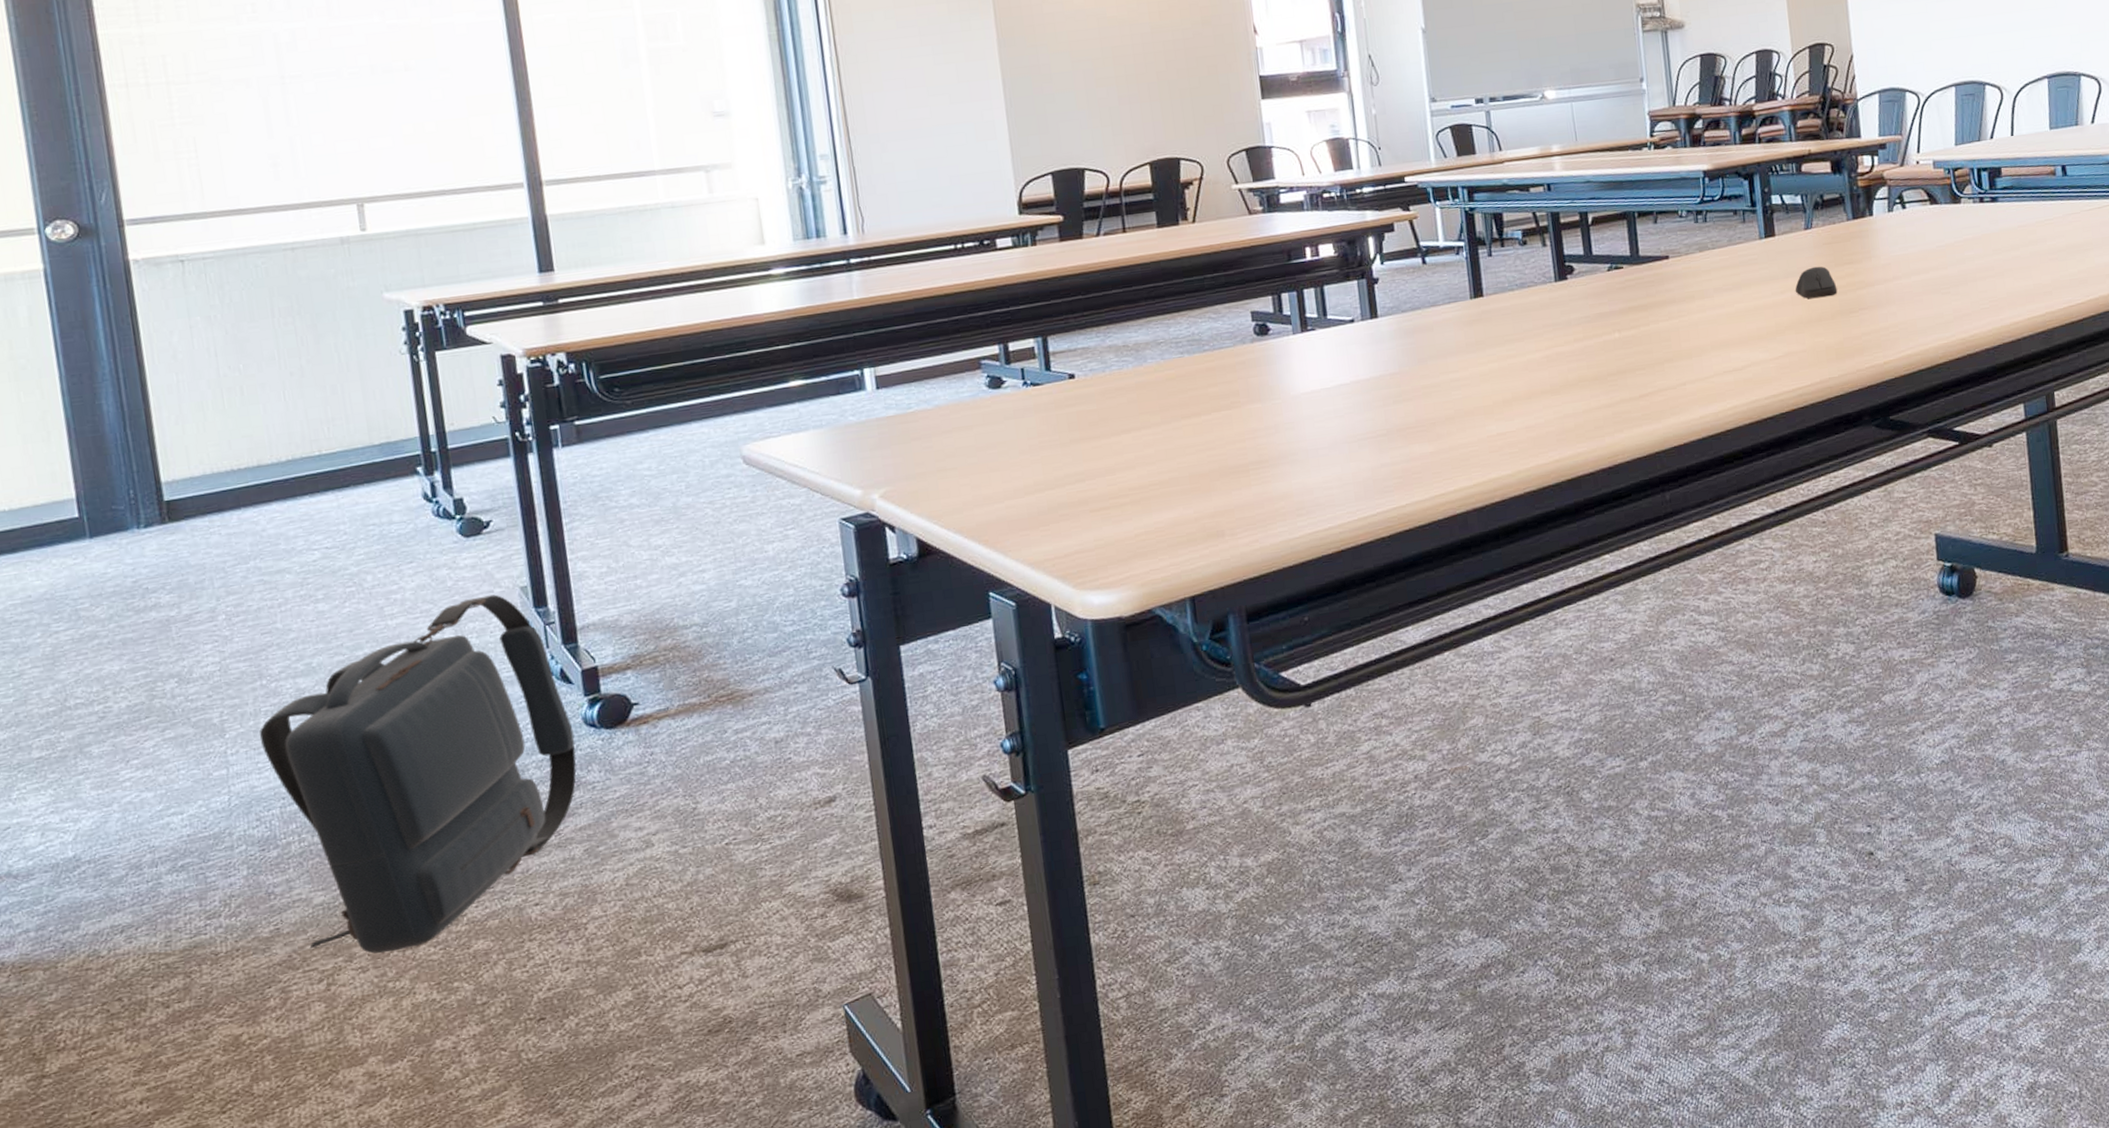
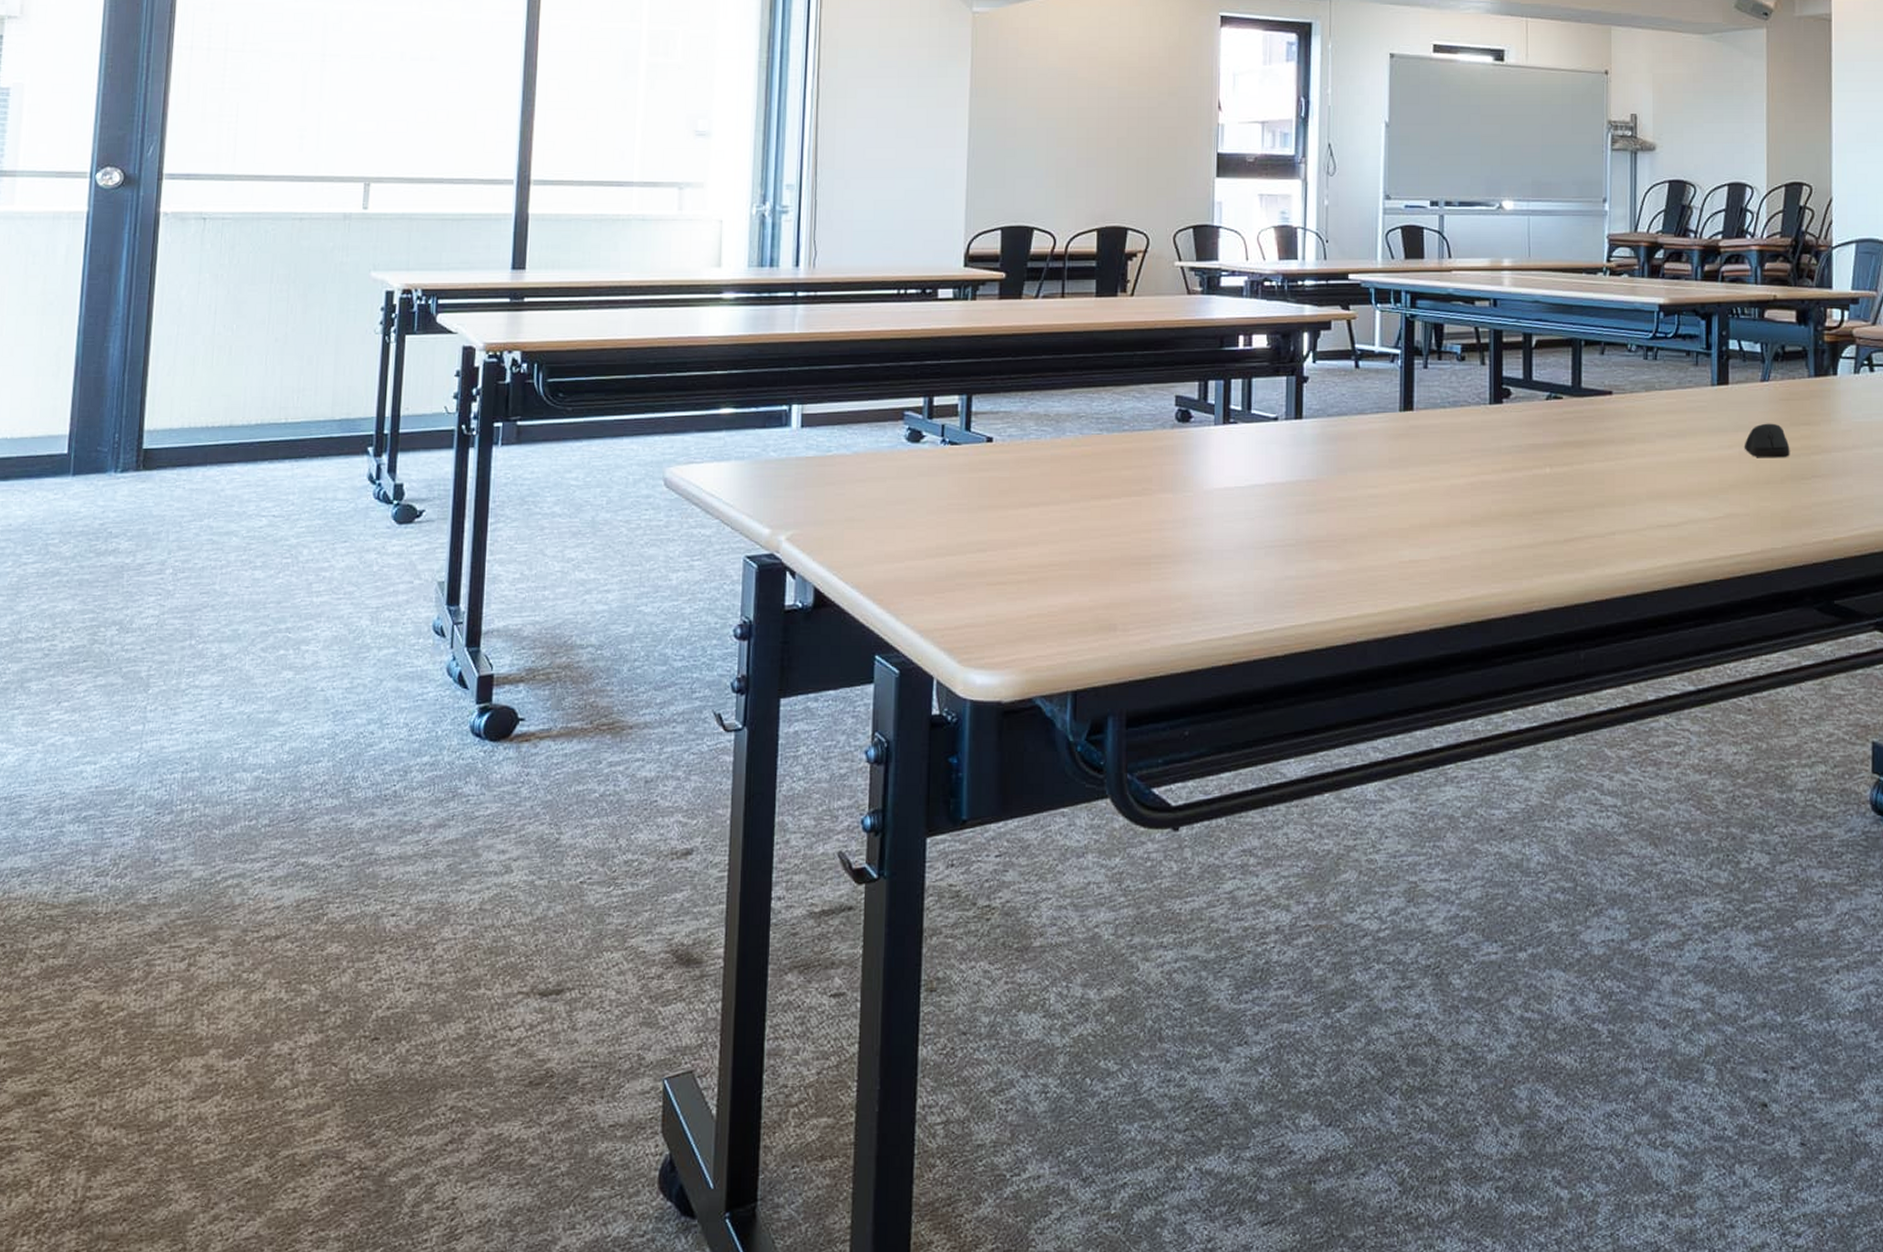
backpack: present [259,594,577,954] -> none [178,586,460,941]

